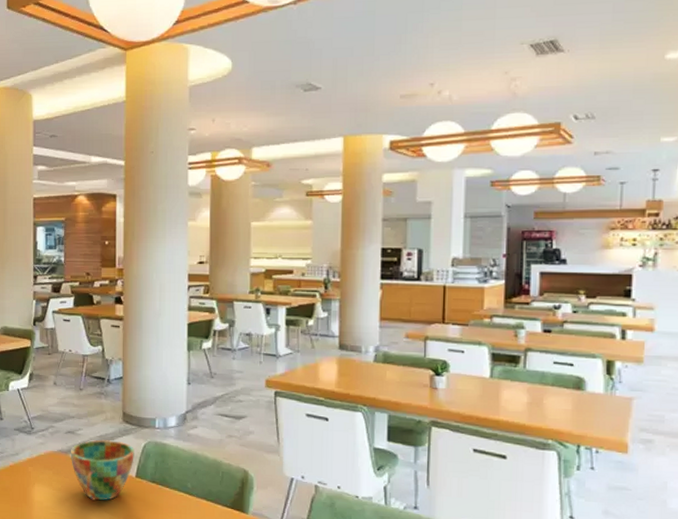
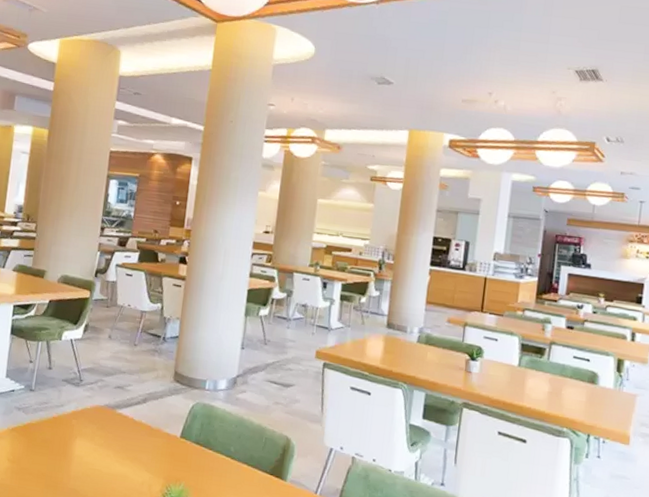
cup: present [71,440,134,501] -> none [117,397,182,459]

